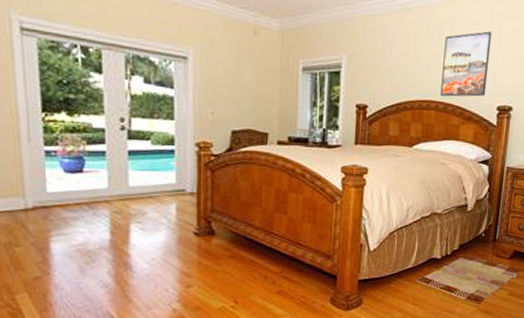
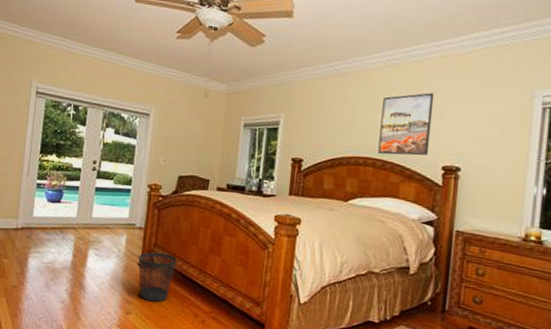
wastebasket: none [194,218,239,271] -> present [138,252,177,302]

